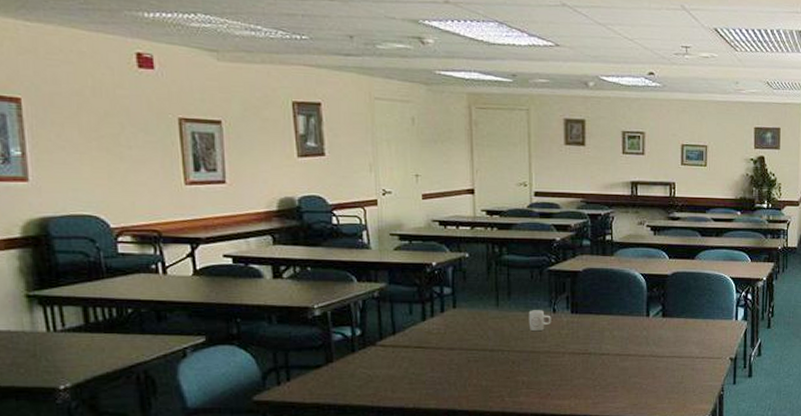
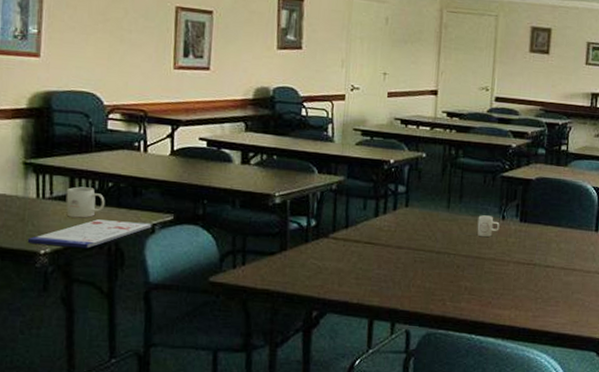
notepad: none [42,348,183,380] -> present [27,219,152,249]
mug: none [80,316,127,349] -> present [65,186,105,218]

